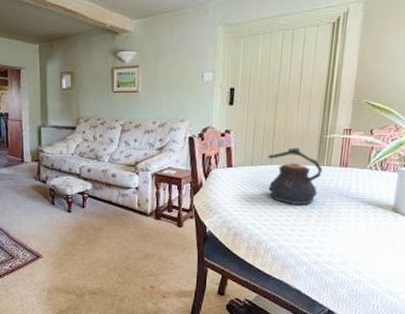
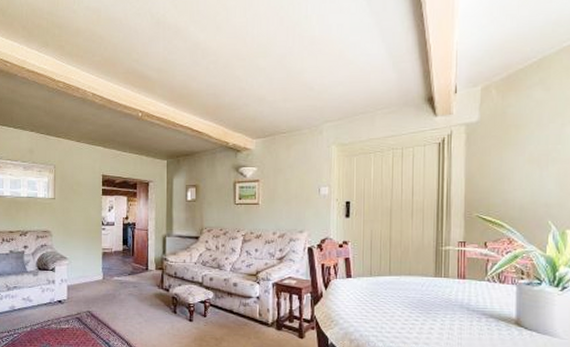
teapot: present [268,147,323,204] -> none [386,259,441,317]

